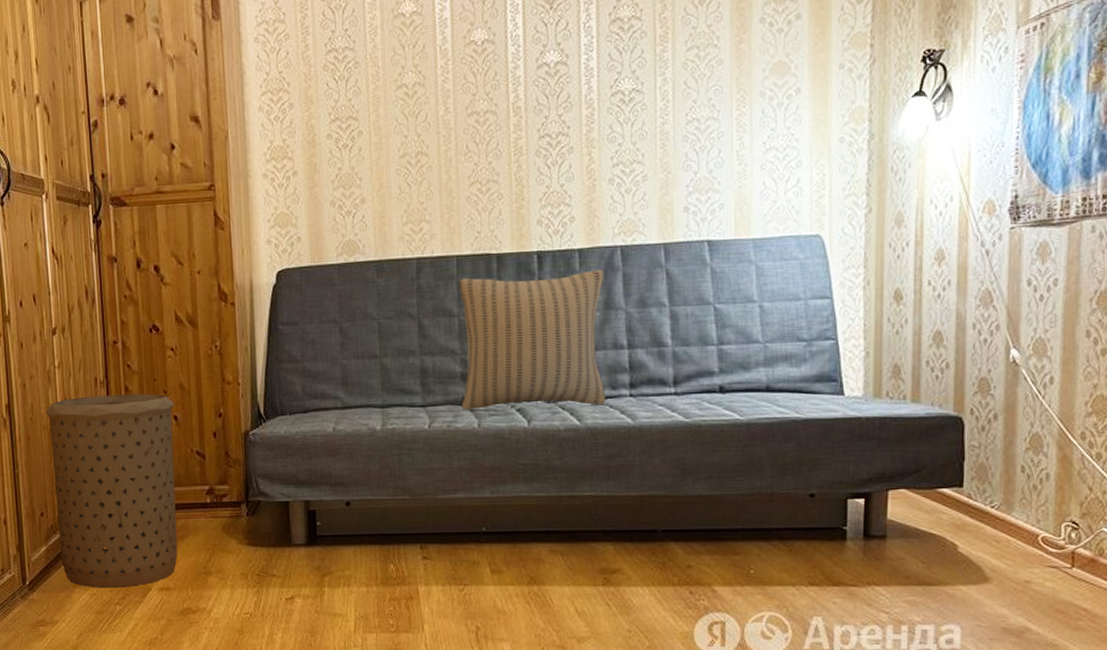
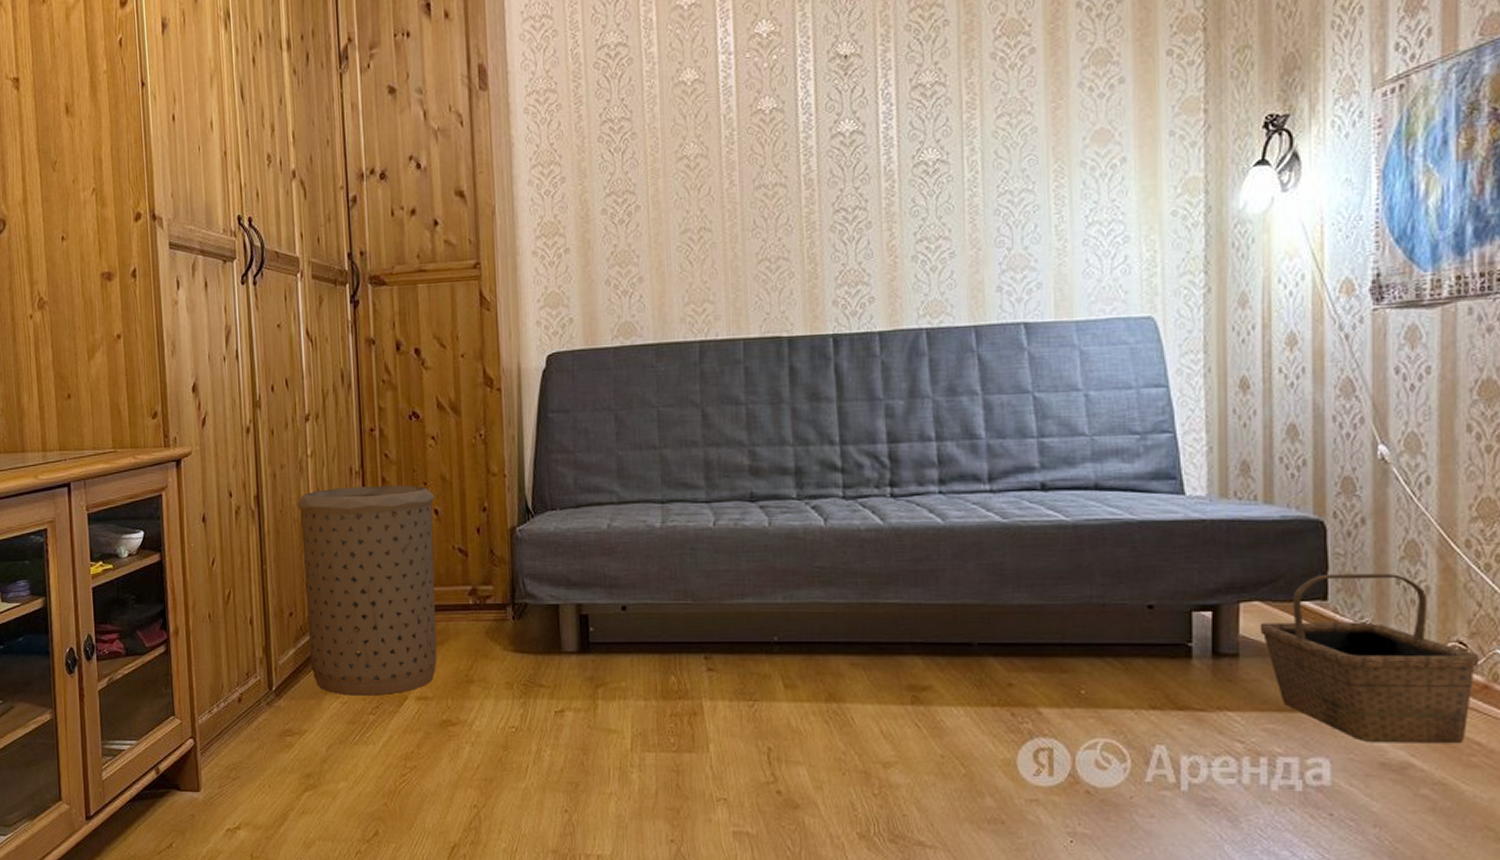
pillow: present [459,270,606,410] -> none [746,354,912,506]
basket: none [904,462,1089,611] -> present [1259,573,1480,744]

